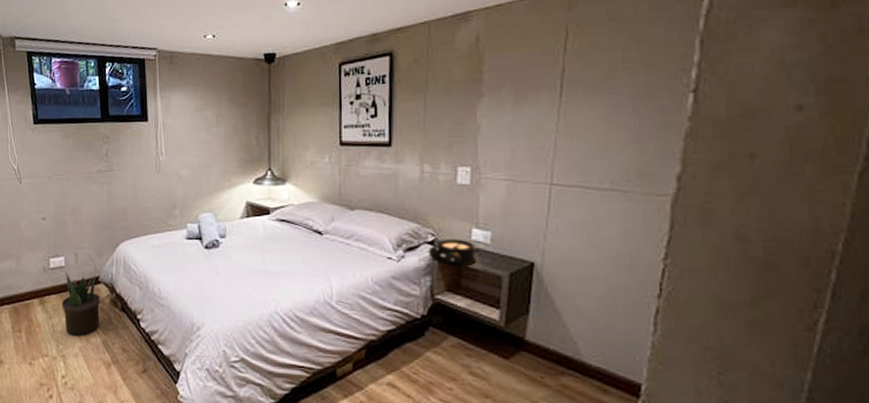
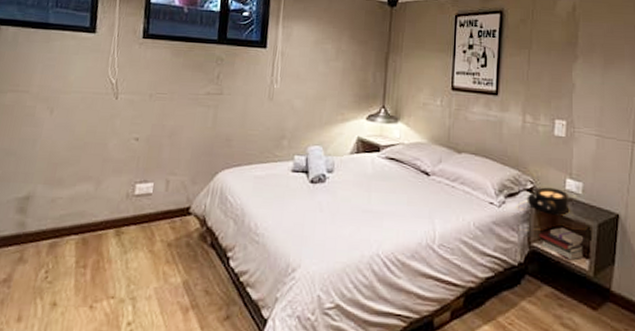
planter: present [62,272,101,336] -> none [141,200,189,275]
books: none [443,278,494,311] -> present [539,227,584,261]

